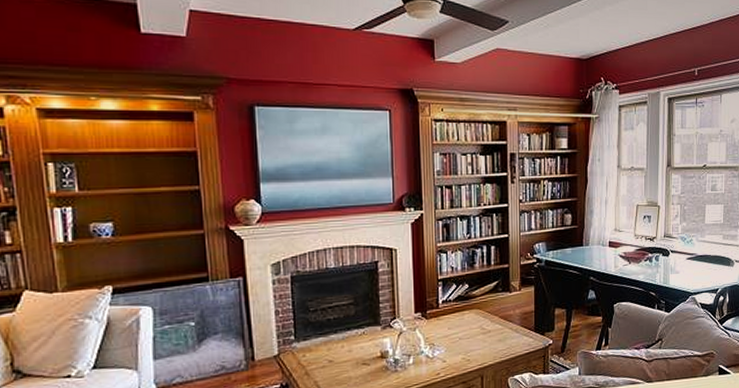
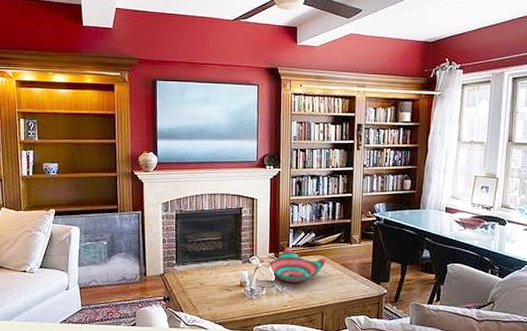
decorative bowl: none [403,303,482,347] -> present [259,246,326,284]

